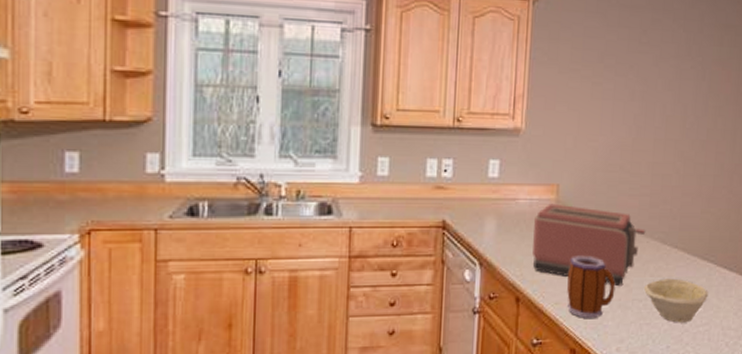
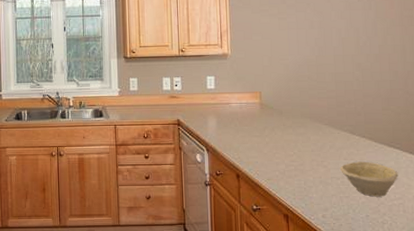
toaster: present [532,203,646,287] -> none [245,106,336,167]
mug: present [567,255,616,319] -> none [275,144,316,192]

